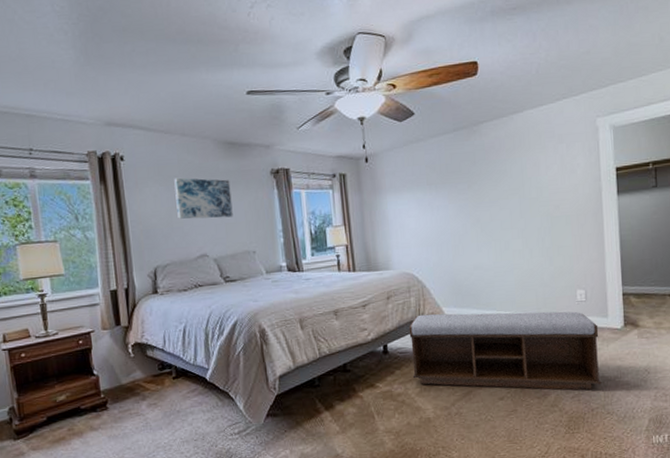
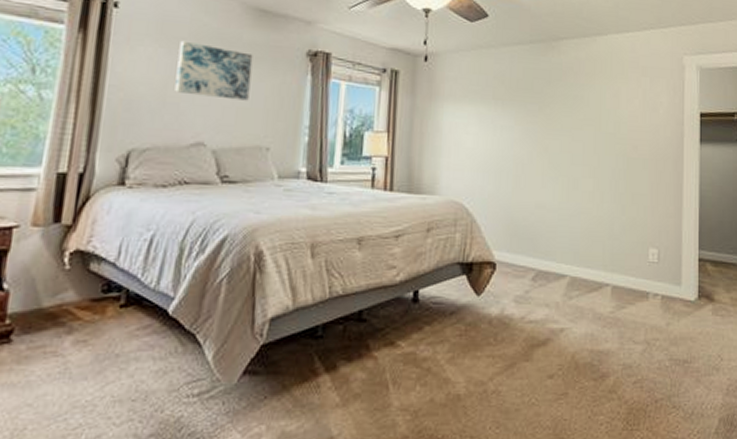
bench: present [408,311,602,391] -> none [446,256,670,375]

